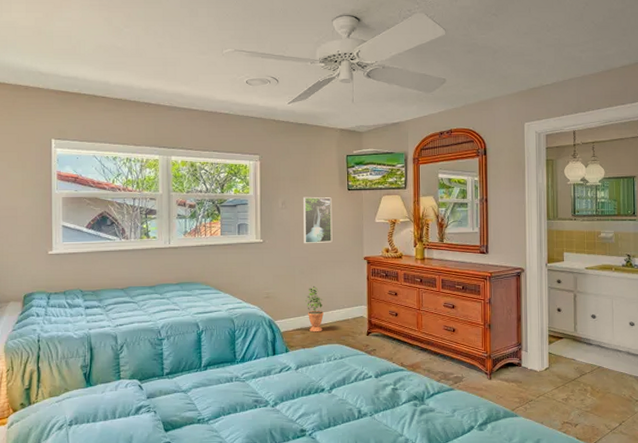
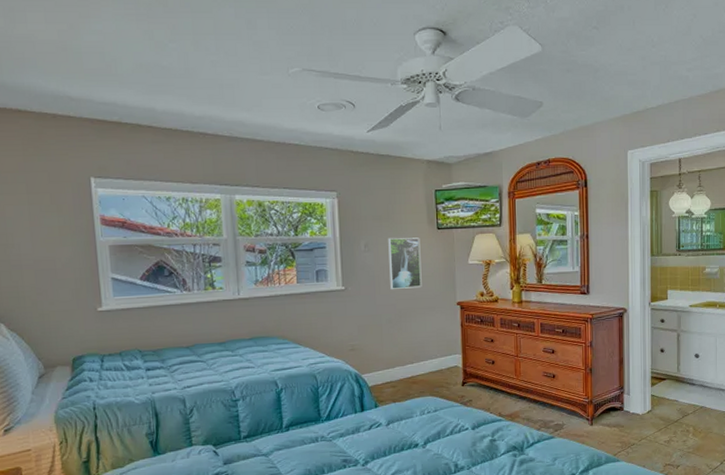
potted plant: present [304,285,324,332] -> none [393,335,415,385]

